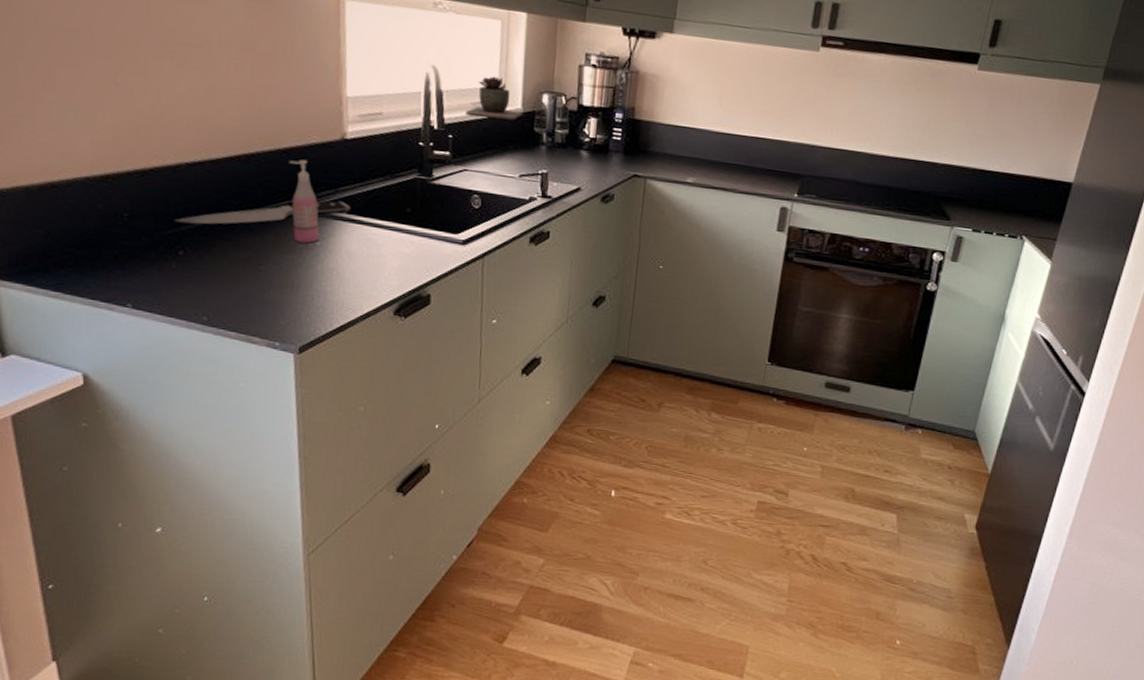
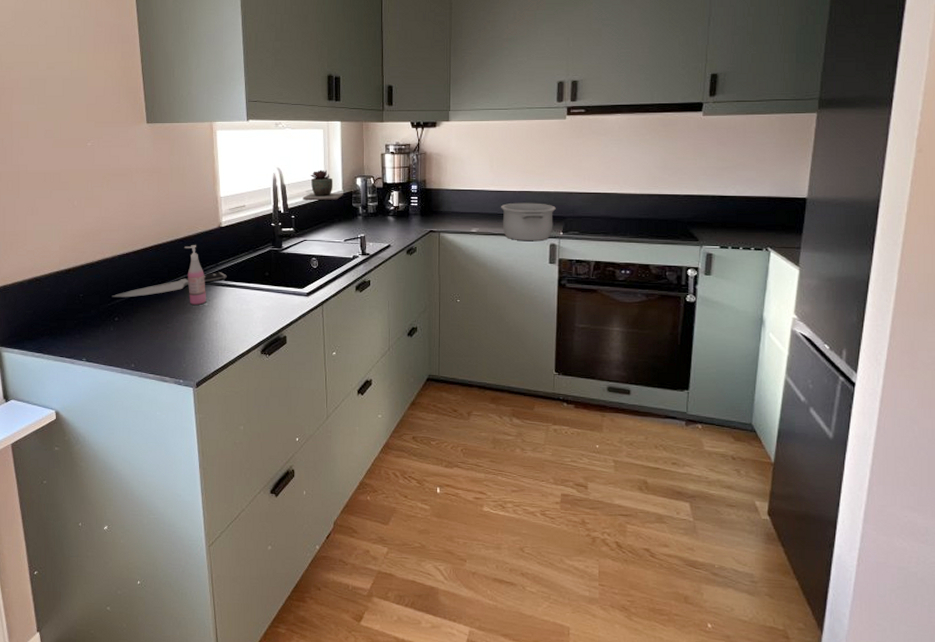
cooking pot: none [725,150,793,202] -> present [500,202,556,242]

